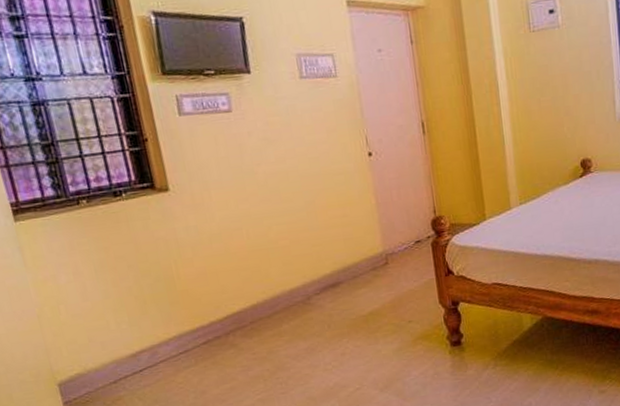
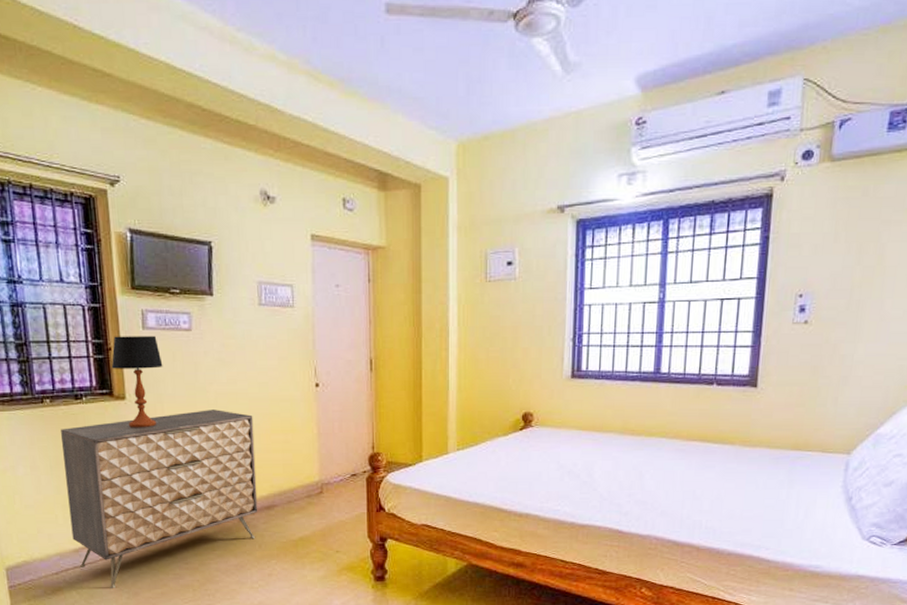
dresser: none [102,190,324,391] -> present [61,409,258,589]
table lamp: none [148,121,206,220] -> present [111,335,163,428]

